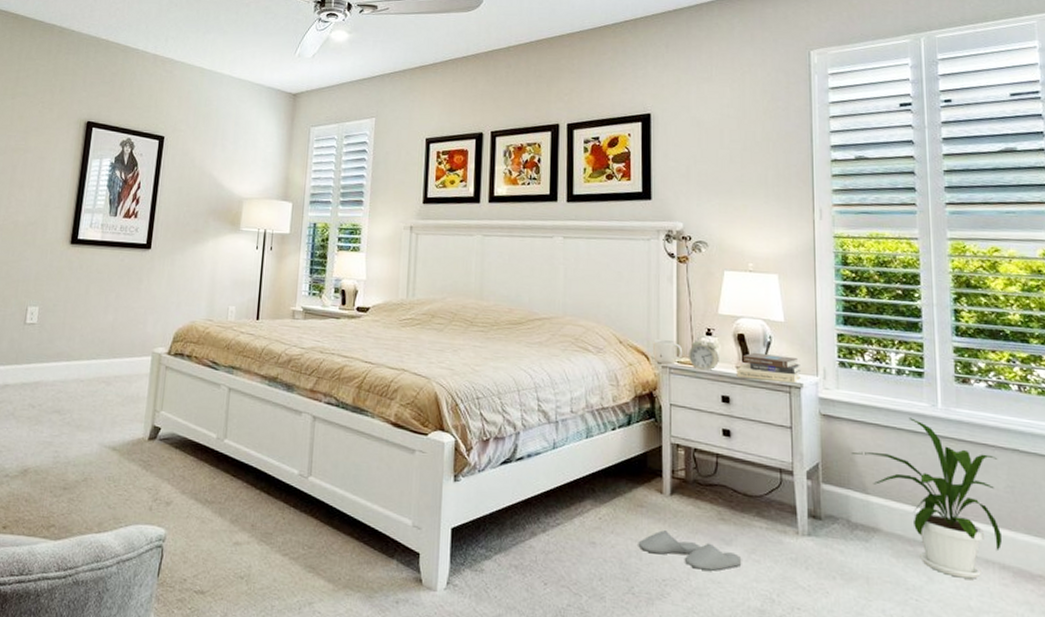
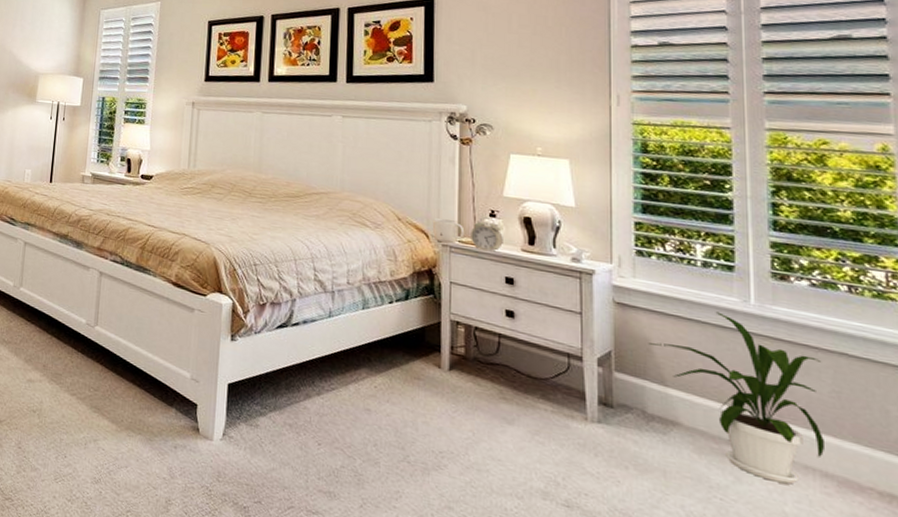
slippers: present [638,529,742,571] -> none [414,403,525,449]
books: present [736,352,800,384] -> none [522,236,592,270]

